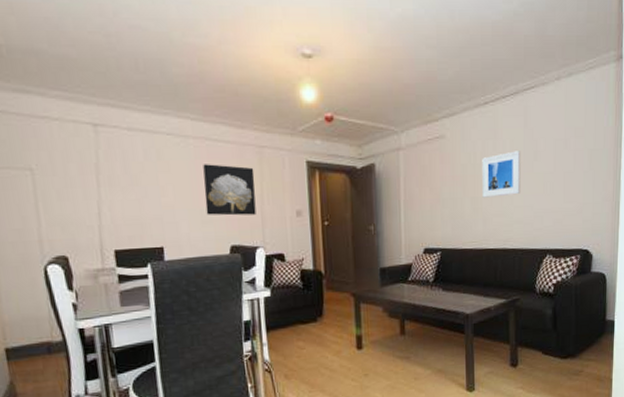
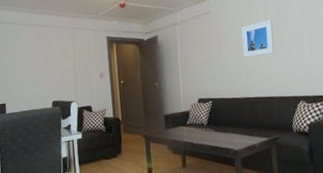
wall art: present [203,164,256,216] -> none [33,42,71,80]

